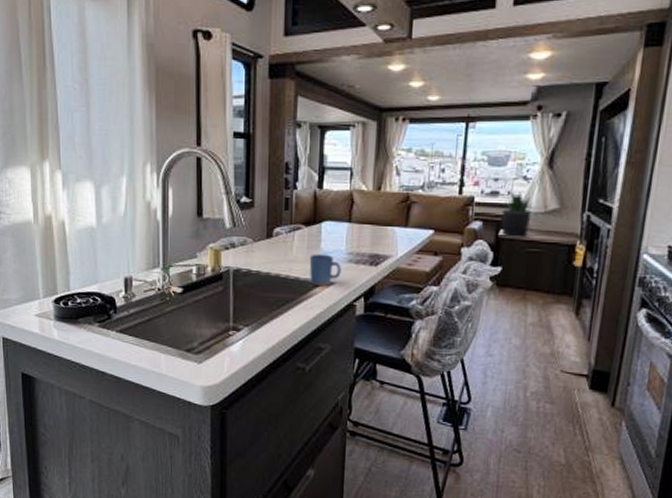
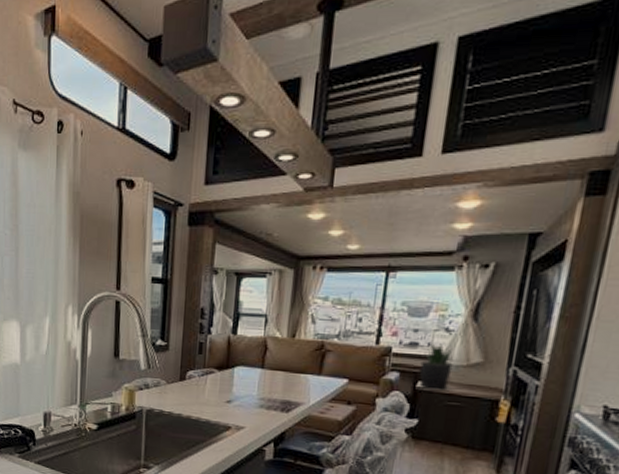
mug: present [309,254,341,287] -> none [220,398,252,431]

